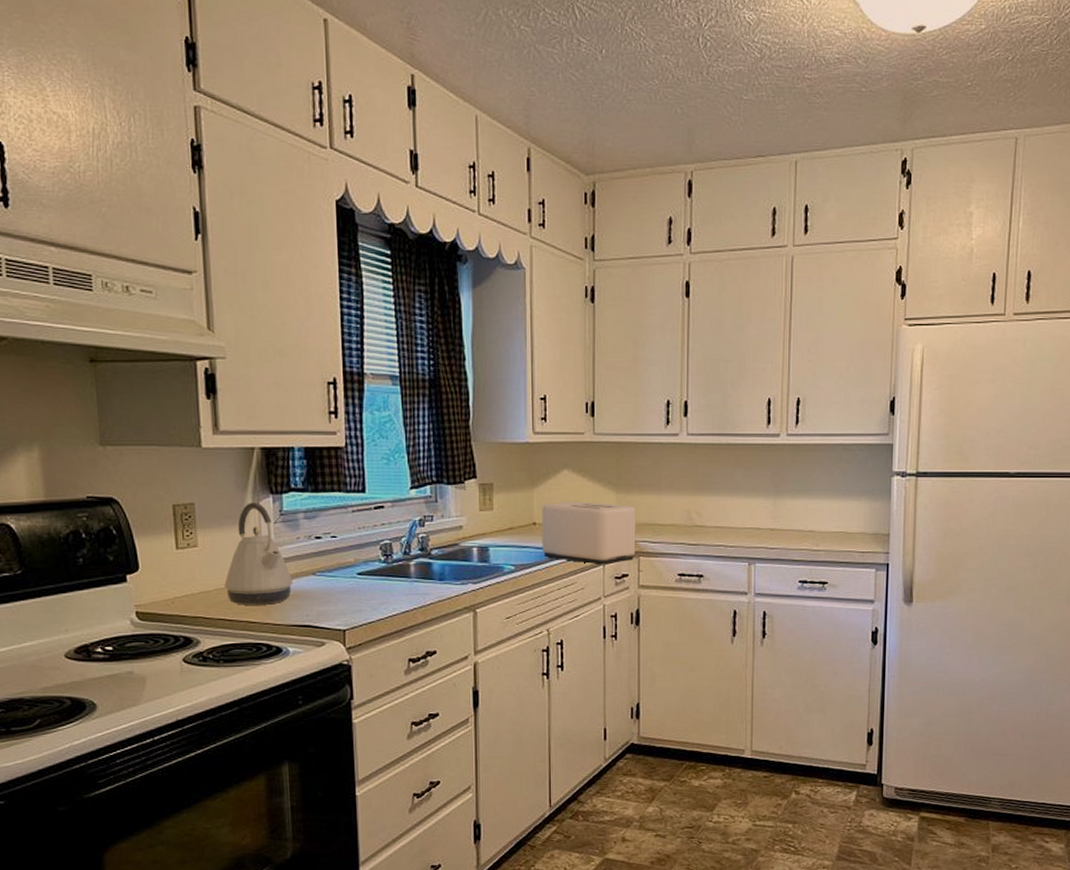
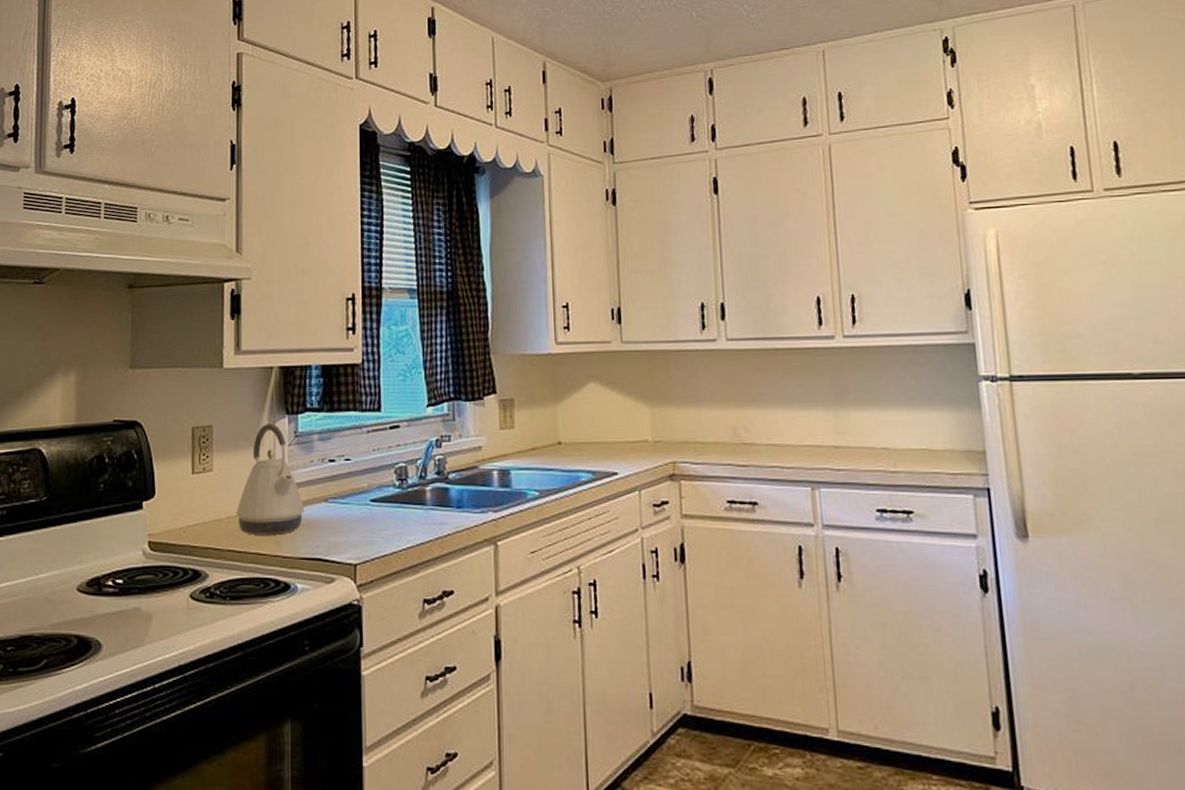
toaster: present [541,501,636,565] -> none [567,417,676,490]

